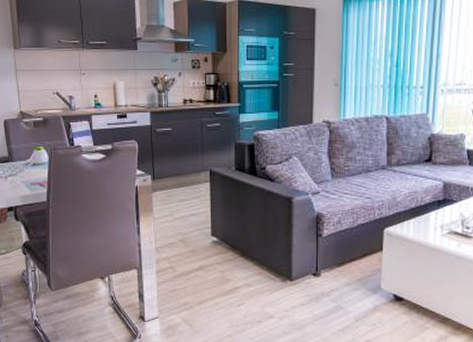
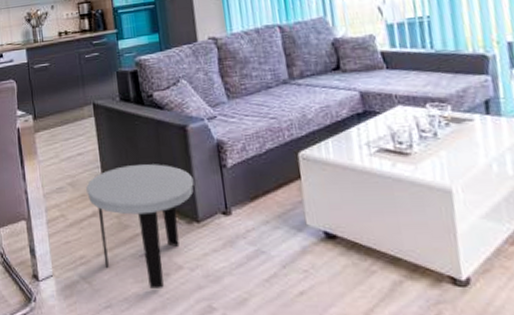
side table: none [196,228,292,333] -> present [86,164,194,288]

